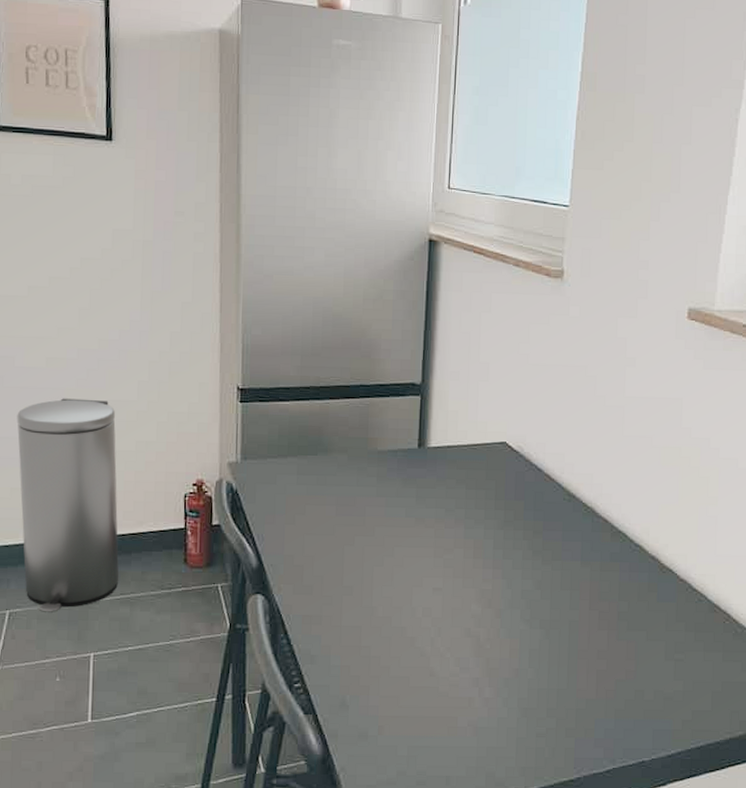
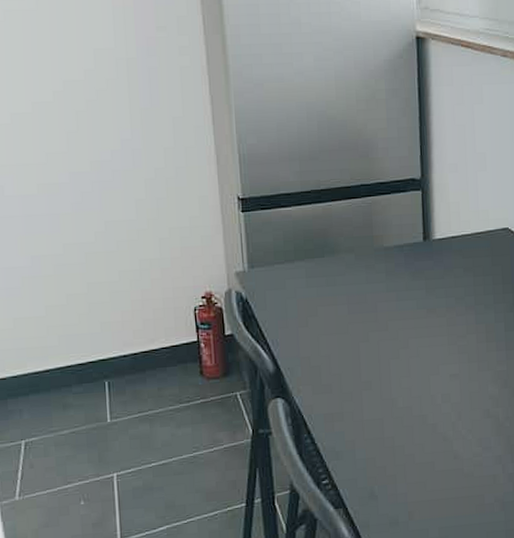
pedal bin: present [16,398,119,612] -> none [12,222,136,439]

